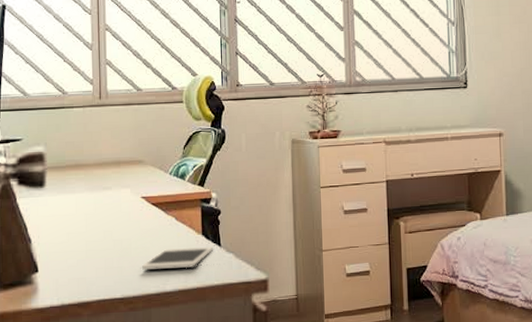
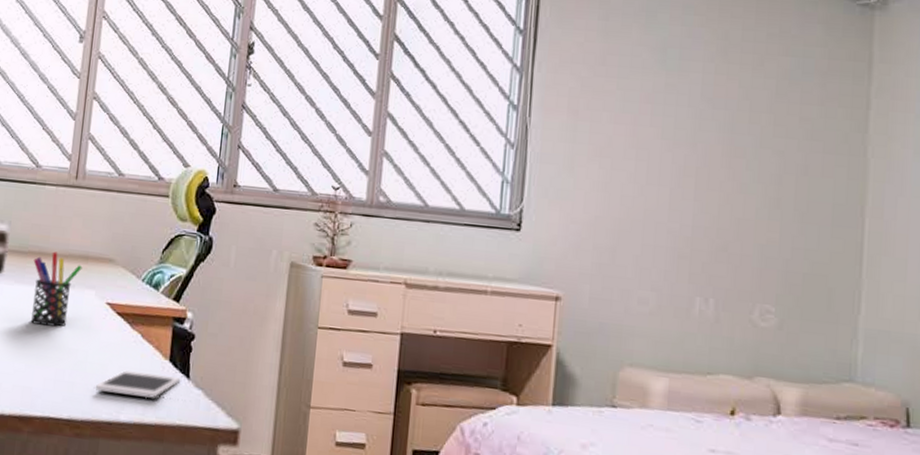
pen holder: none [71,162,116,225] -> present [30,251,82,327]

